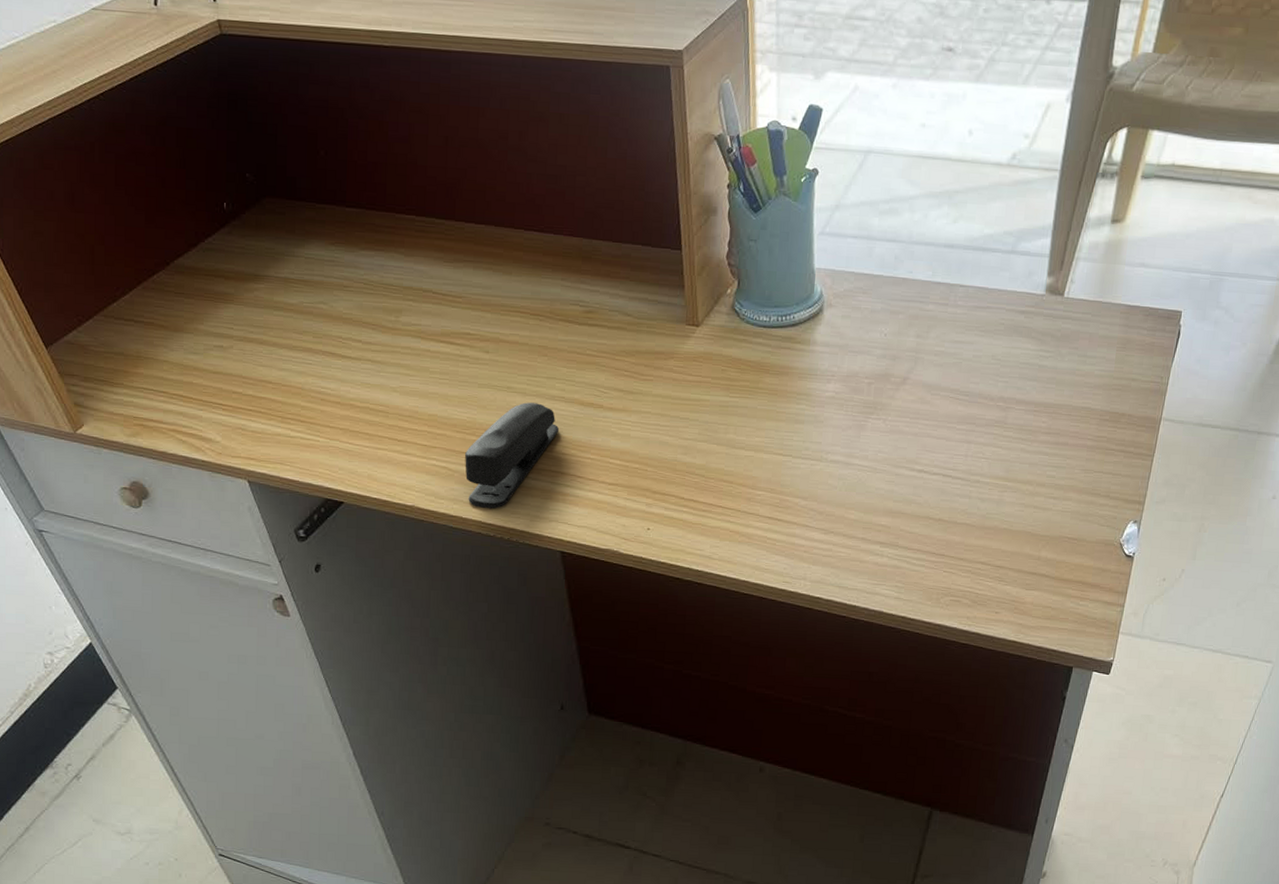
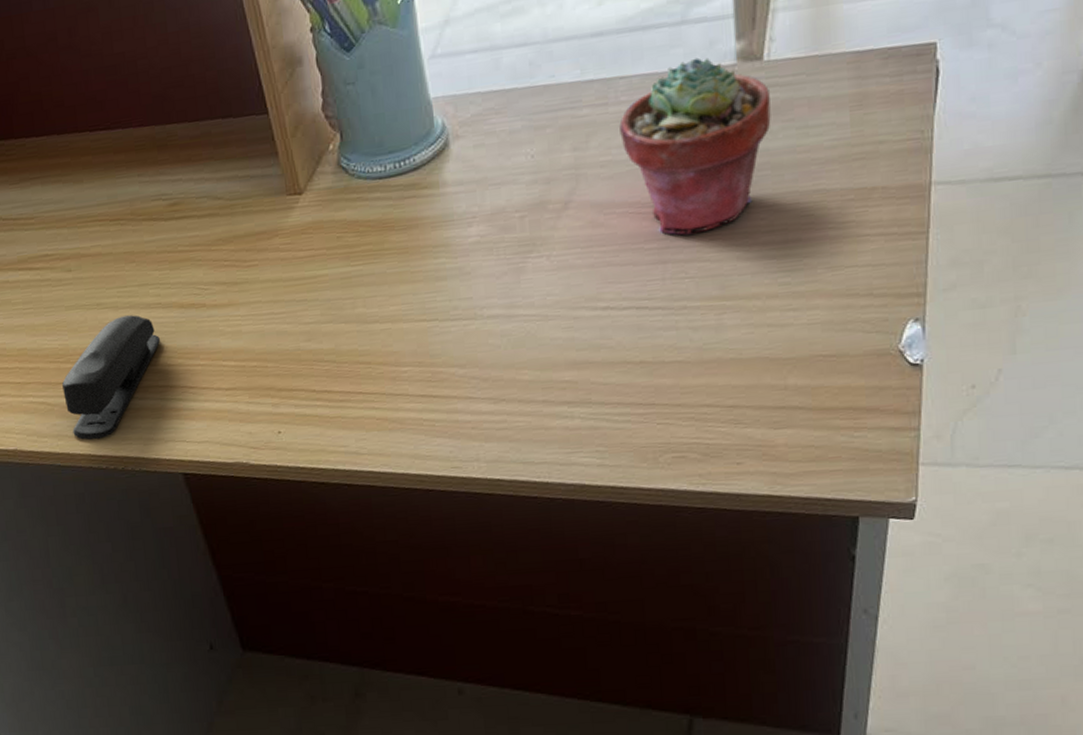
potted succulent: none [953,283,1065,424] -> present [619,57,771,235]

